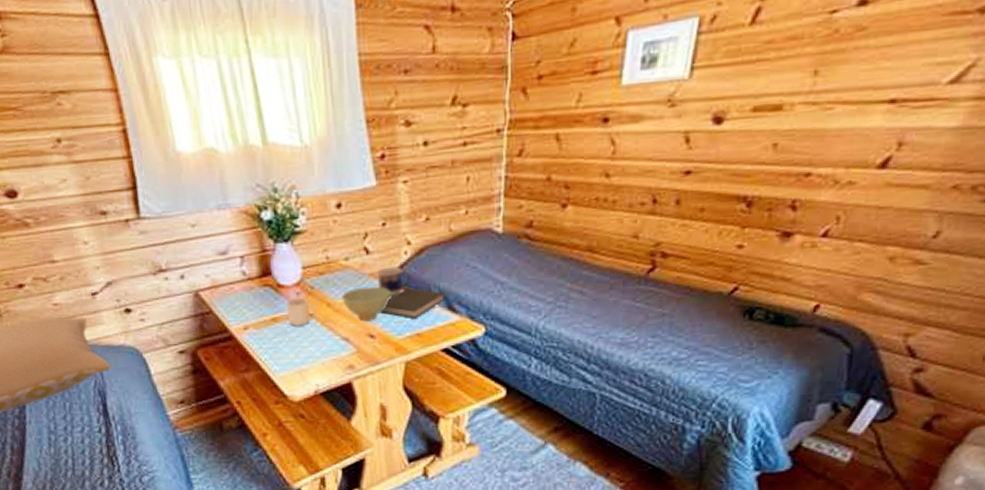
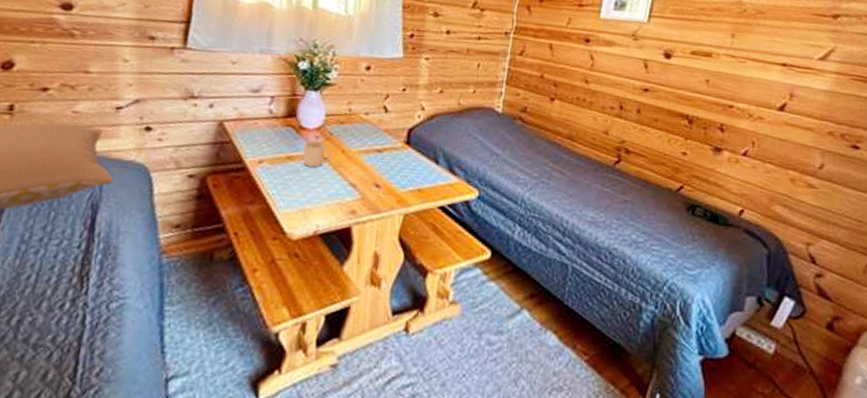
bowl: present [341,286,391,320] -> none [356,140,401,171]
cup: present [376,266,411,298] -> none [390,126,420,154]
book: present [380,287,444,318] -> none [388,147,447,175]

